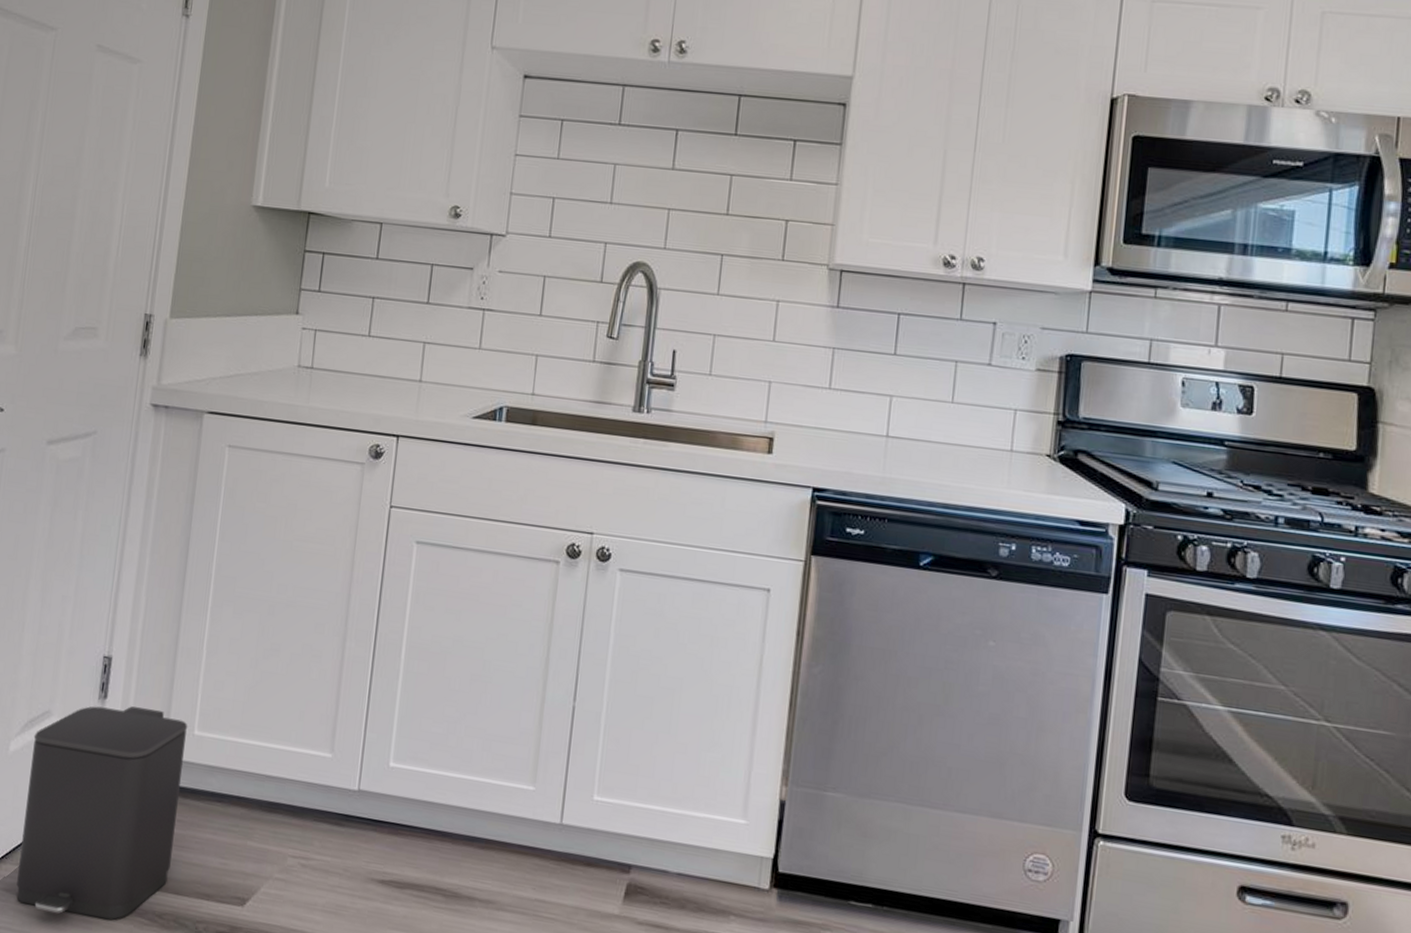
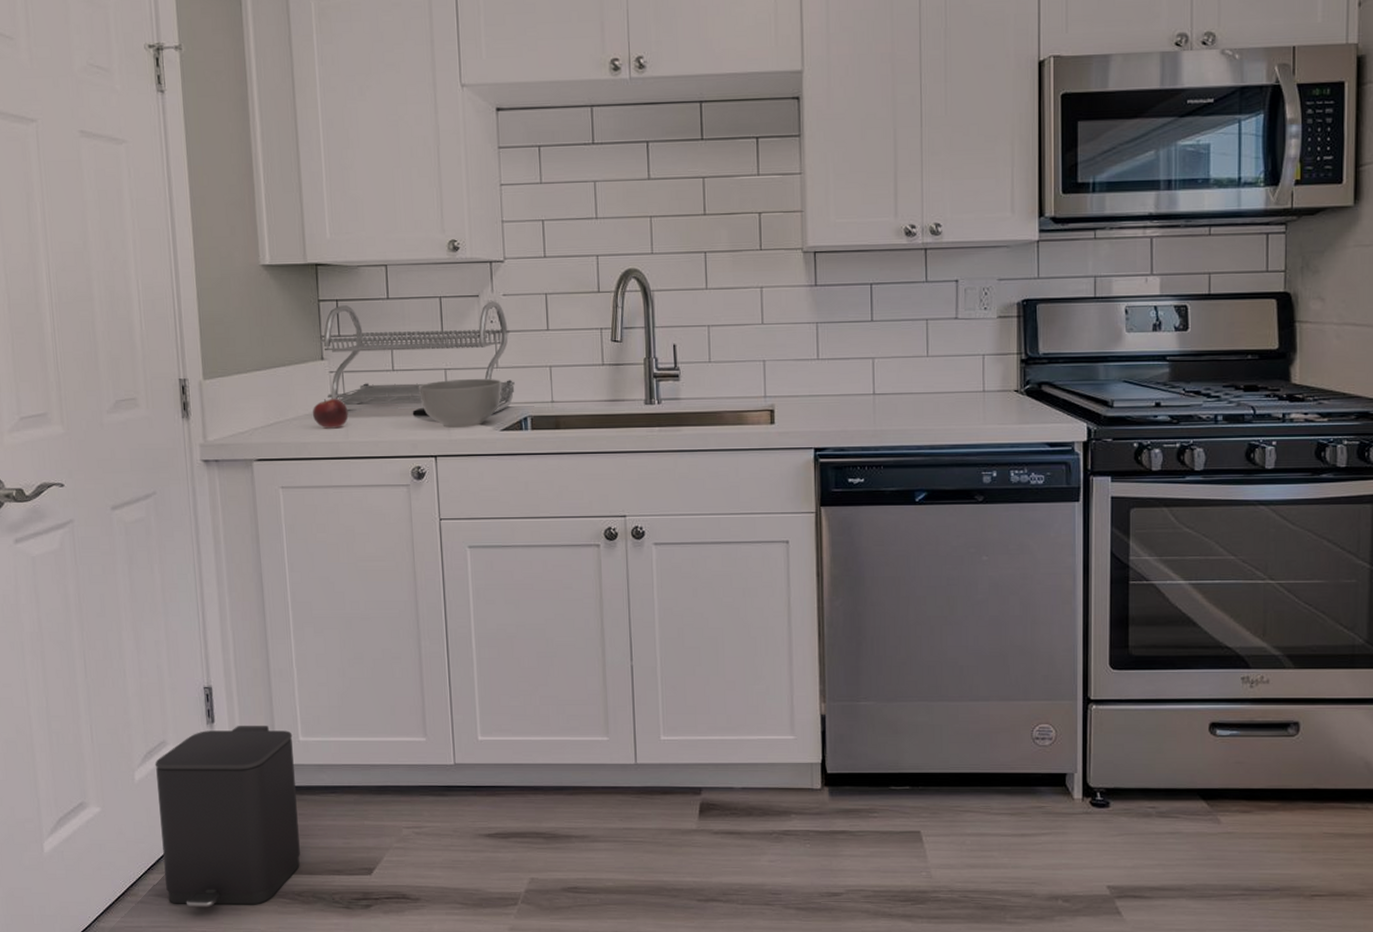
fruit: none [275,356,314,390] -> present [312,397,349,429]
dish rack: none [294,259,501,398] -> present [319,301,516,415]
bowl: none [392,354,482,410] -> present [418,379,502,428]

